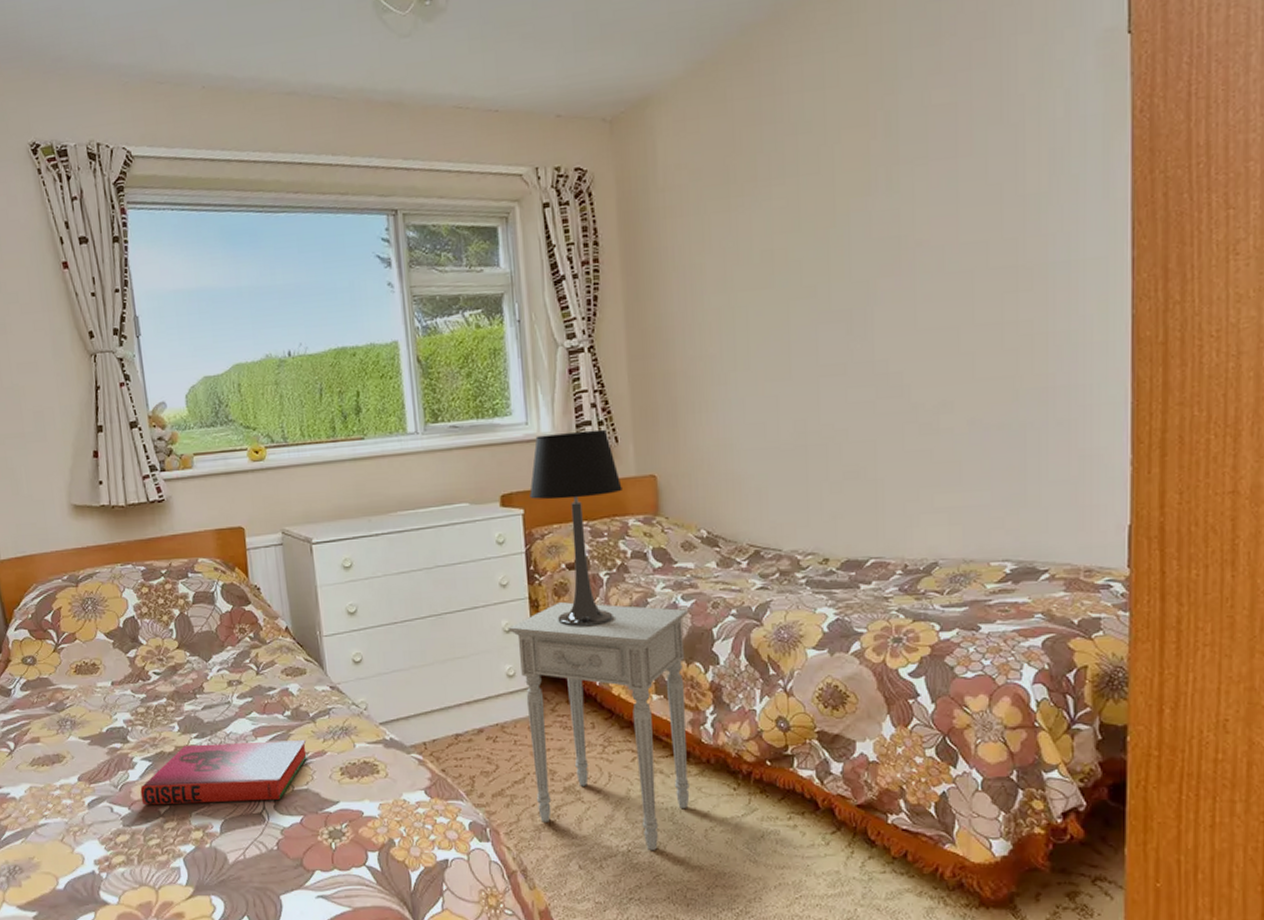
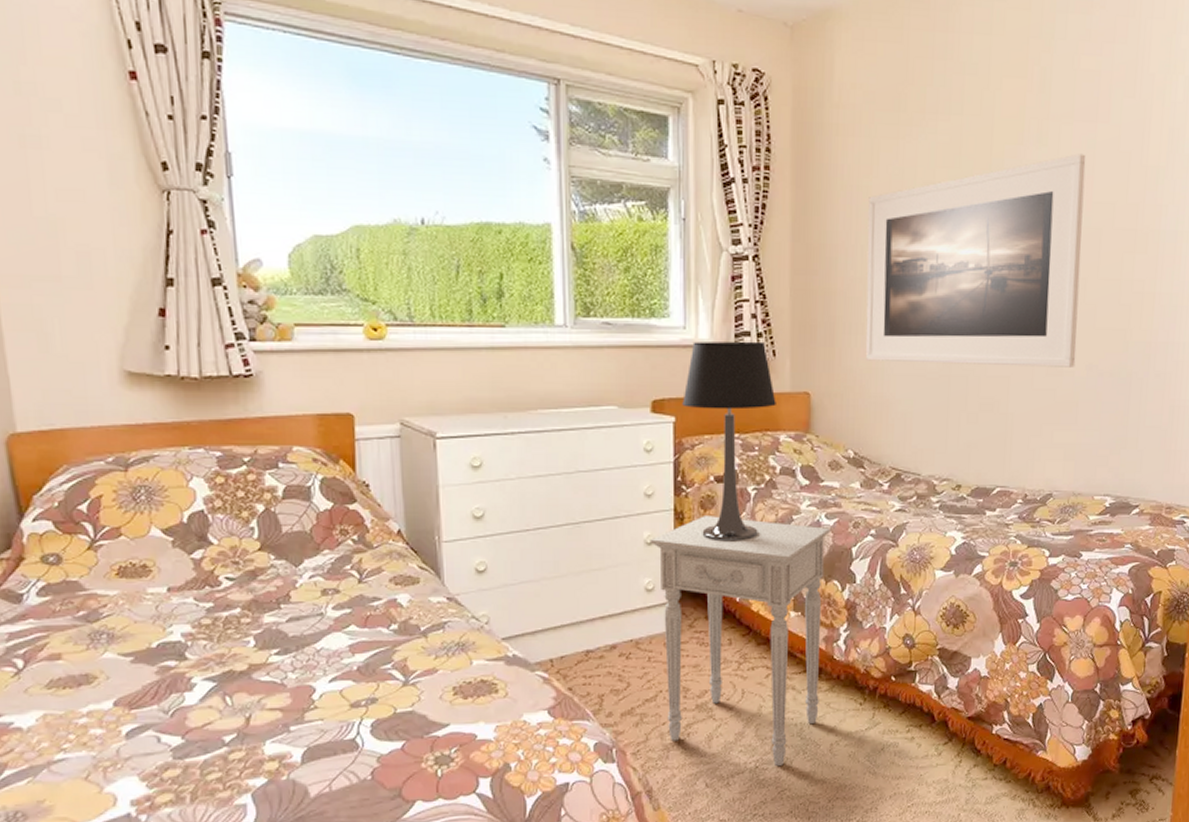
hardback book: present [140,740,308,806] -> none [199,657,416,734]
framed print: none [703,193,954,438] -> present [865,153,1086,367]

